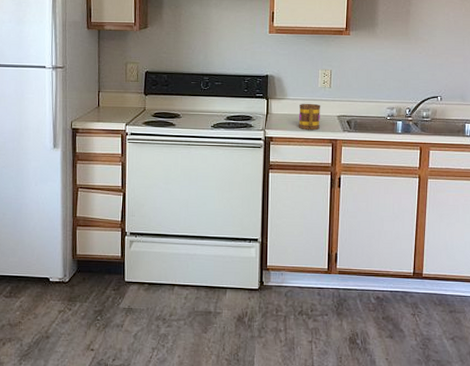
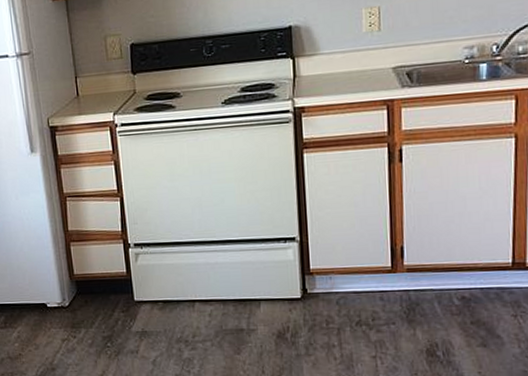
mug: present [298,103,321,130] -> none [338,55,369,92]

